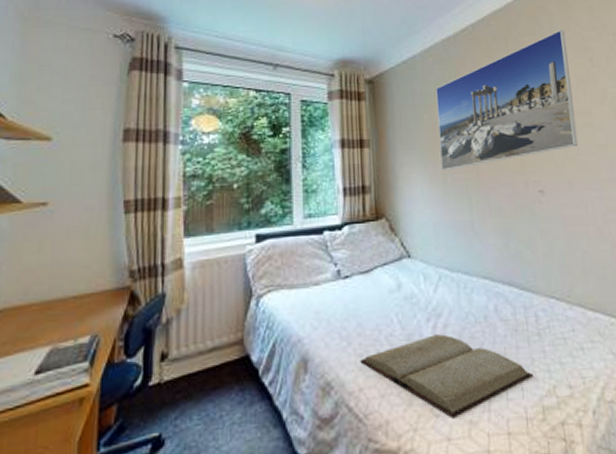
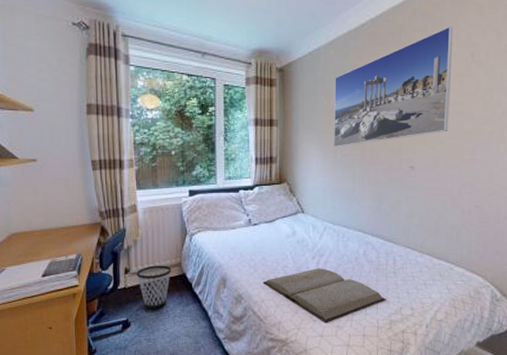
wastebasket: none [177,344,230,415] -> present [136,265,172,309]

